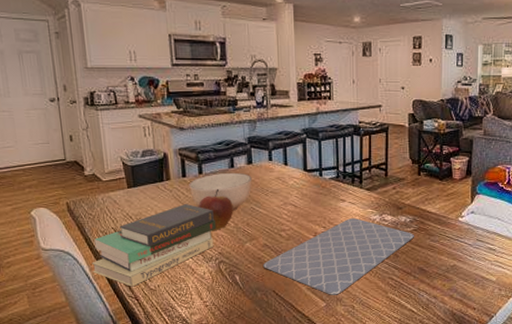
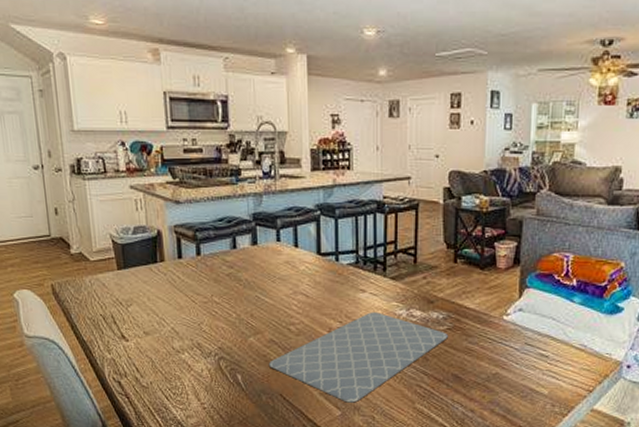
books: present [91,204,216,287] -> none [78,290,215,383]
bowl: present [189,172,252,211] -> none [185,254,257,299]
fruit: present [198,188,234,231] -> none [195,272,236,322]

